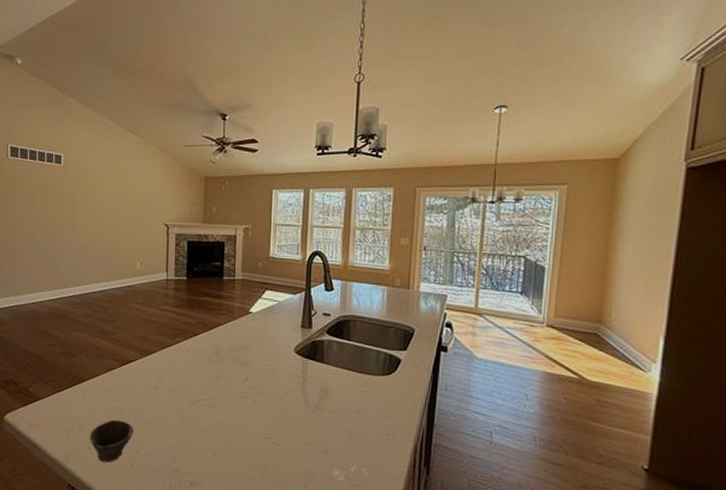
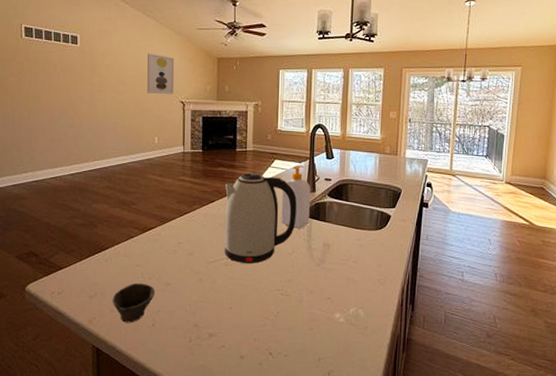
wall art: none [130,172,159,217] -> present [147,53,175,95]
kettle: none [208,303,291,406] -> present [224,172,297,263]
soap bottle: none [272,297,307,371] -> present [281,165,311,230]

